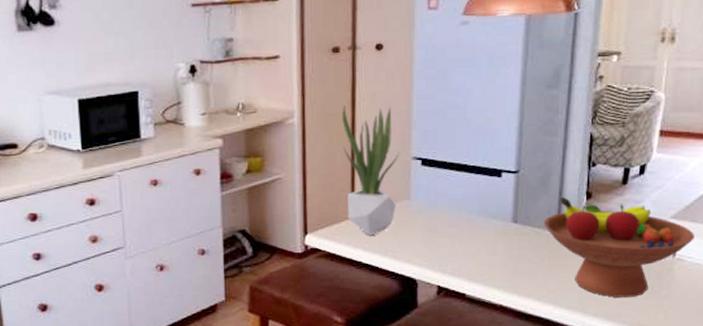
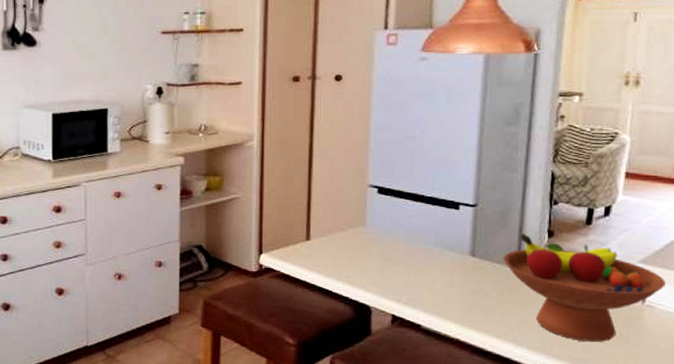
potted plant: present [342,105,400,236] -> none [300,131,357,259]

